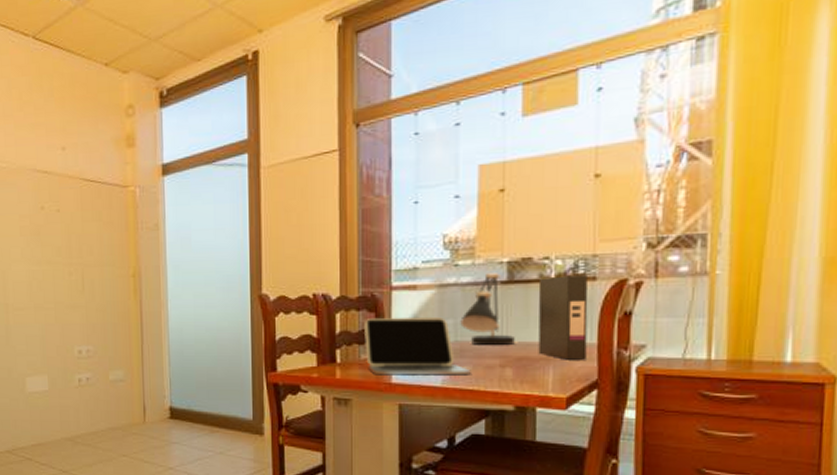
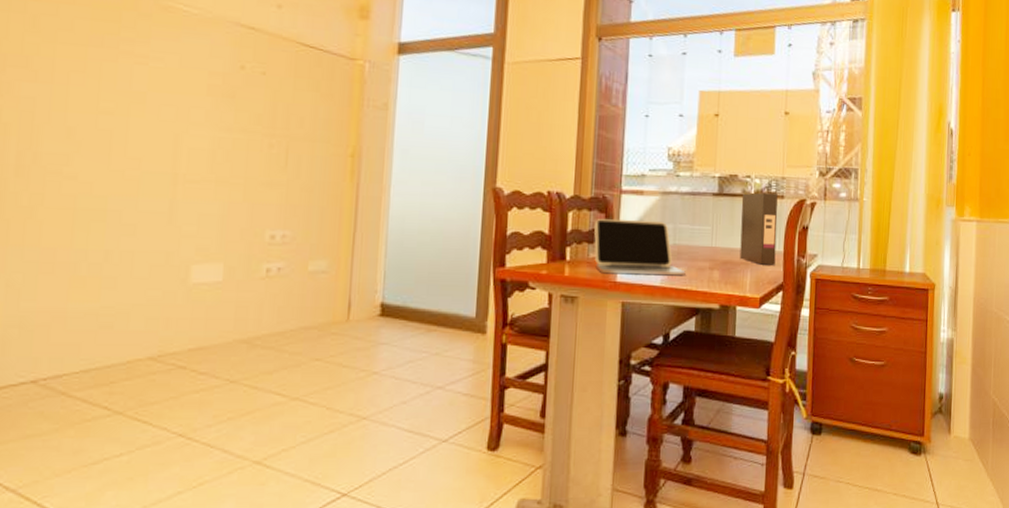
desk lamp: present [460,273,515,345] -> none [678,185,722,250]

